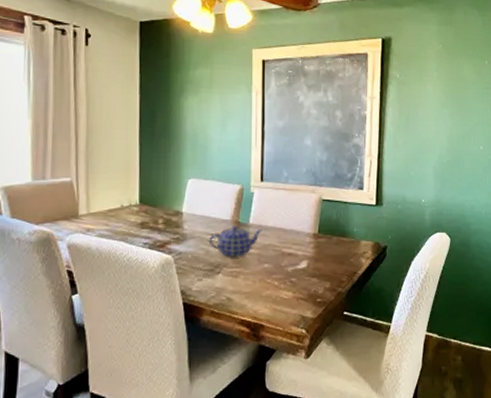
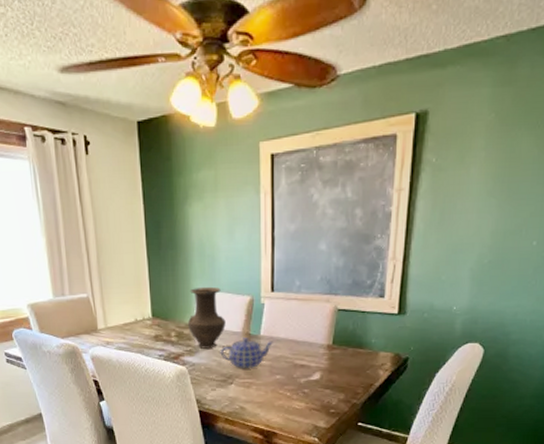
vase: none [177,174,215,237] -> present [188,286,226,349]

